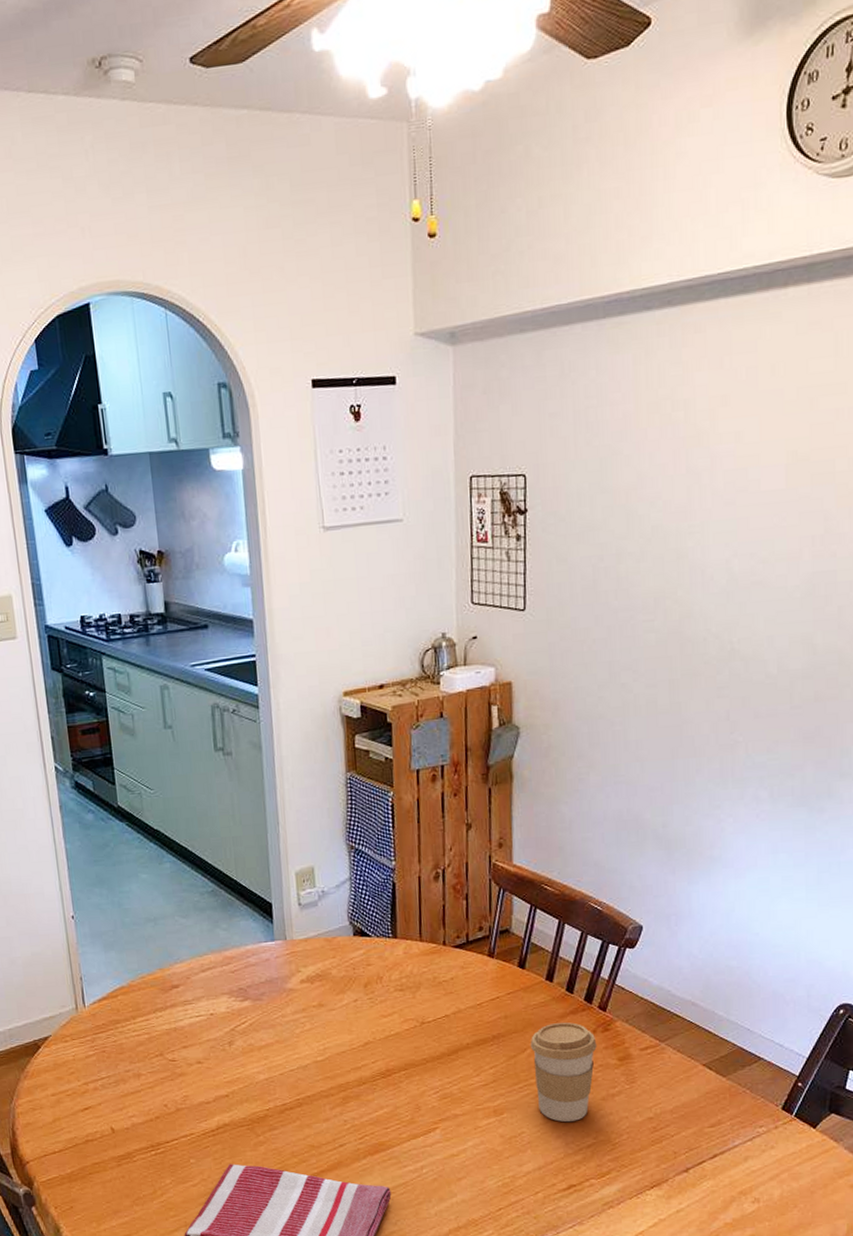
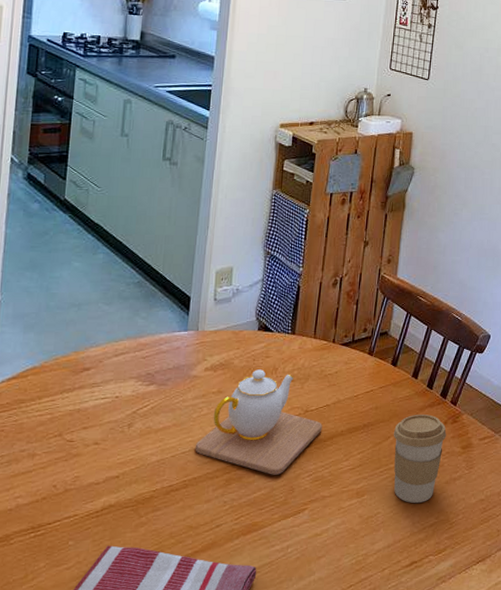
teapot: none [303,979,444,1093] -> present [195,369,322,475]

